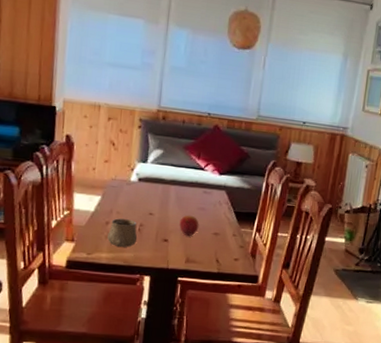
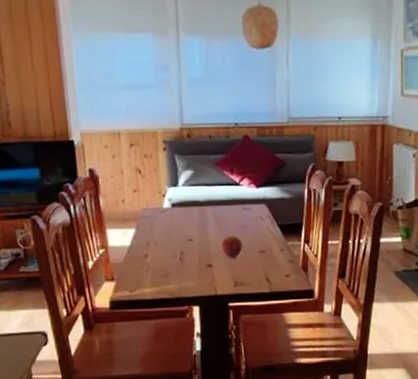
cup: present [107,218,138,247] -> none [148,249,180,279]

